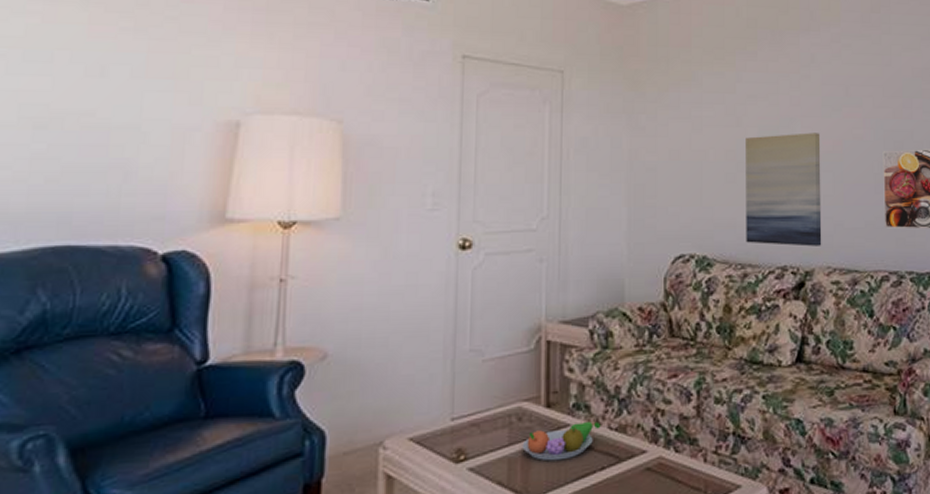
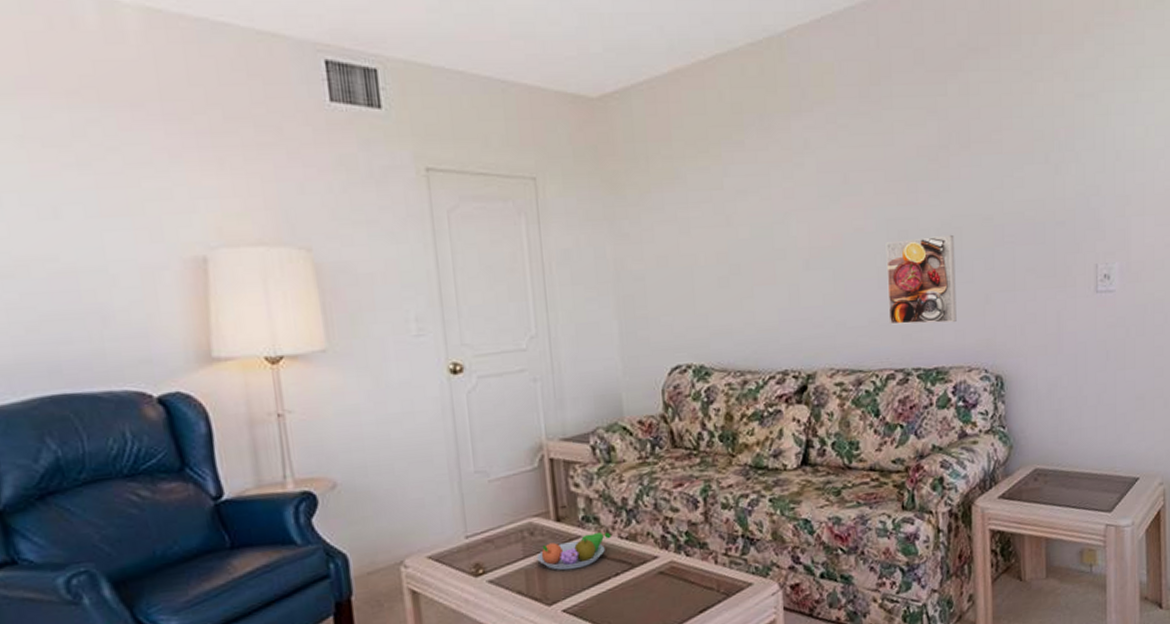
wall art: present [746,133,822,246] -> none [737,227,824,350]

